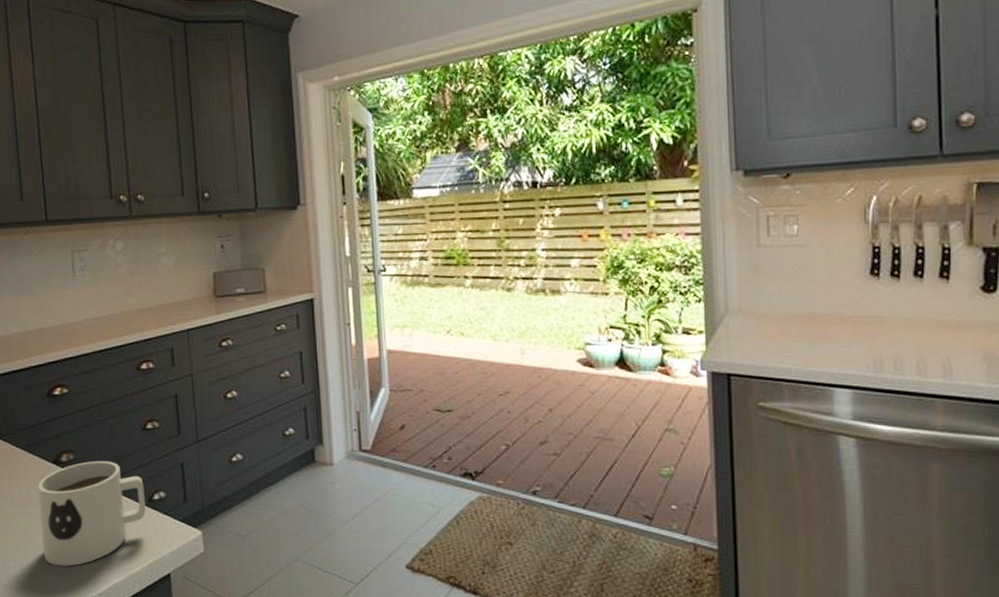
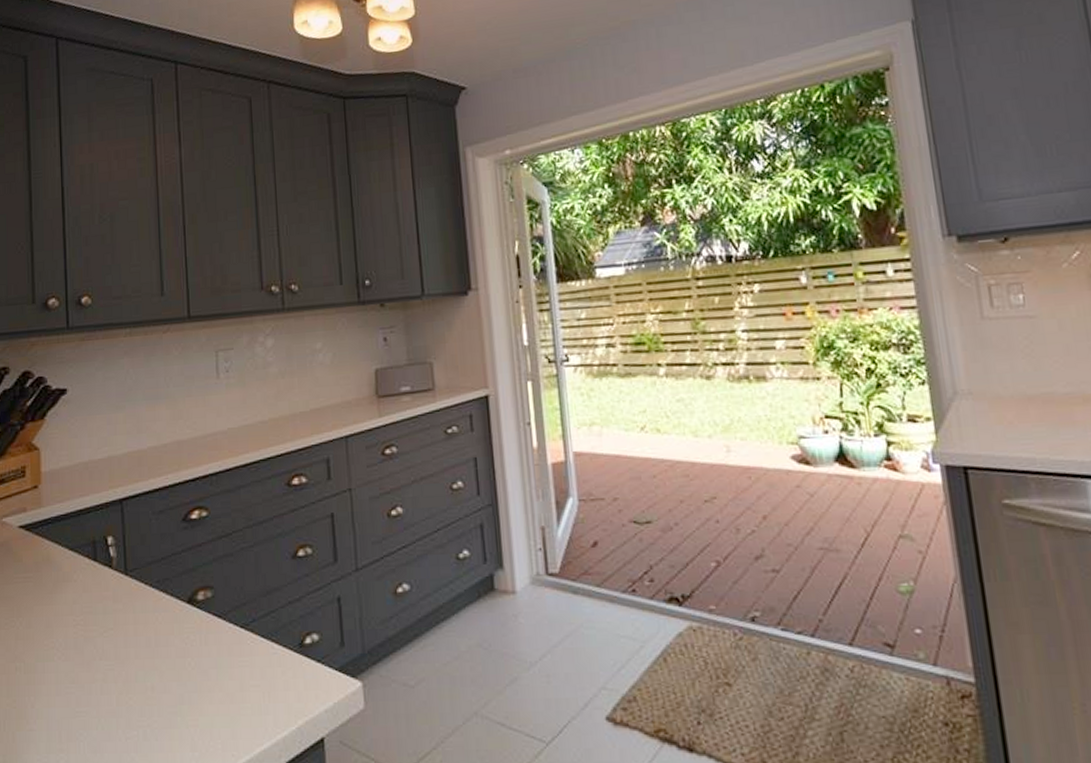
mug: present [37,461,146,566] -> none [168,598,296,733]

